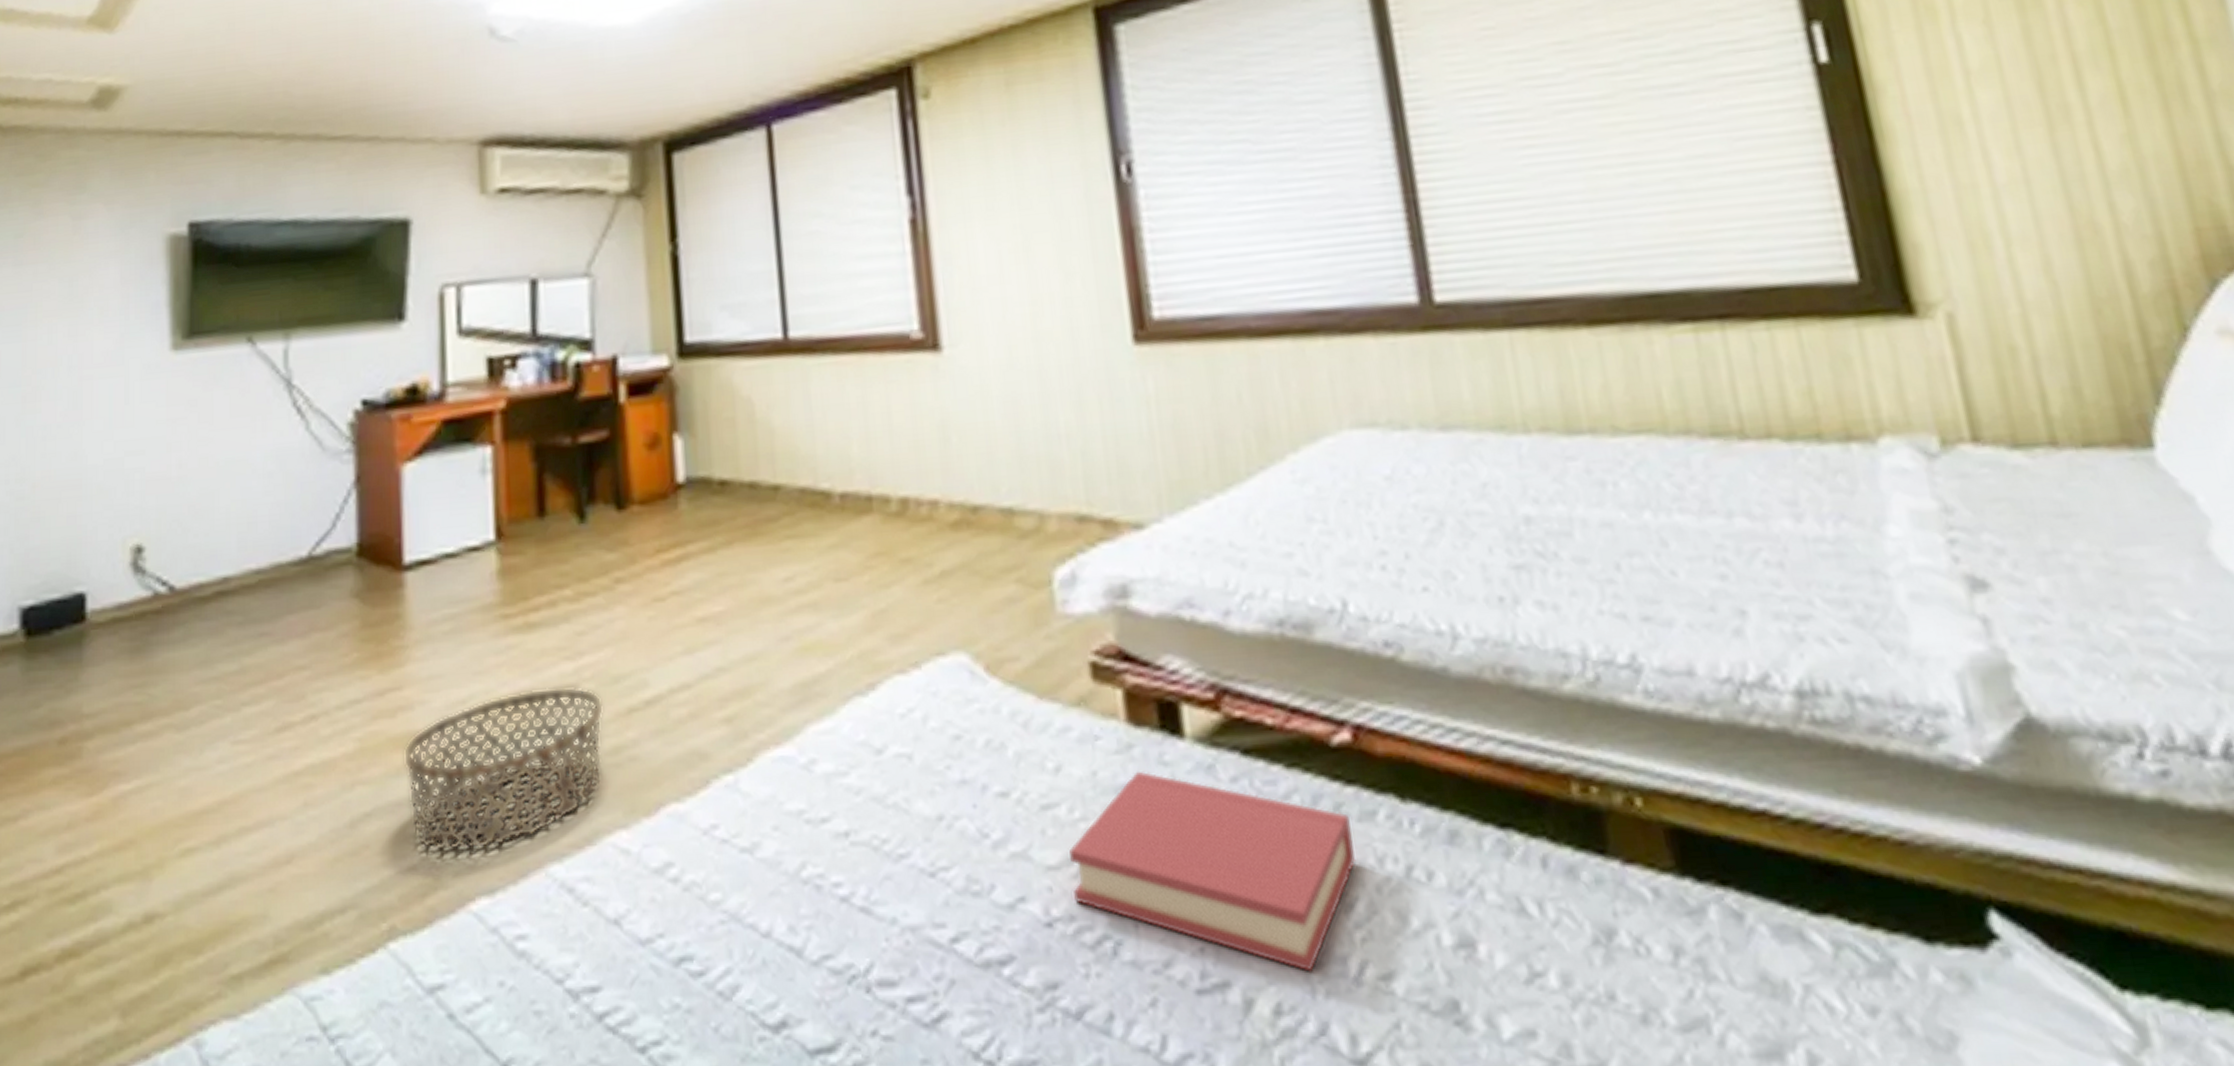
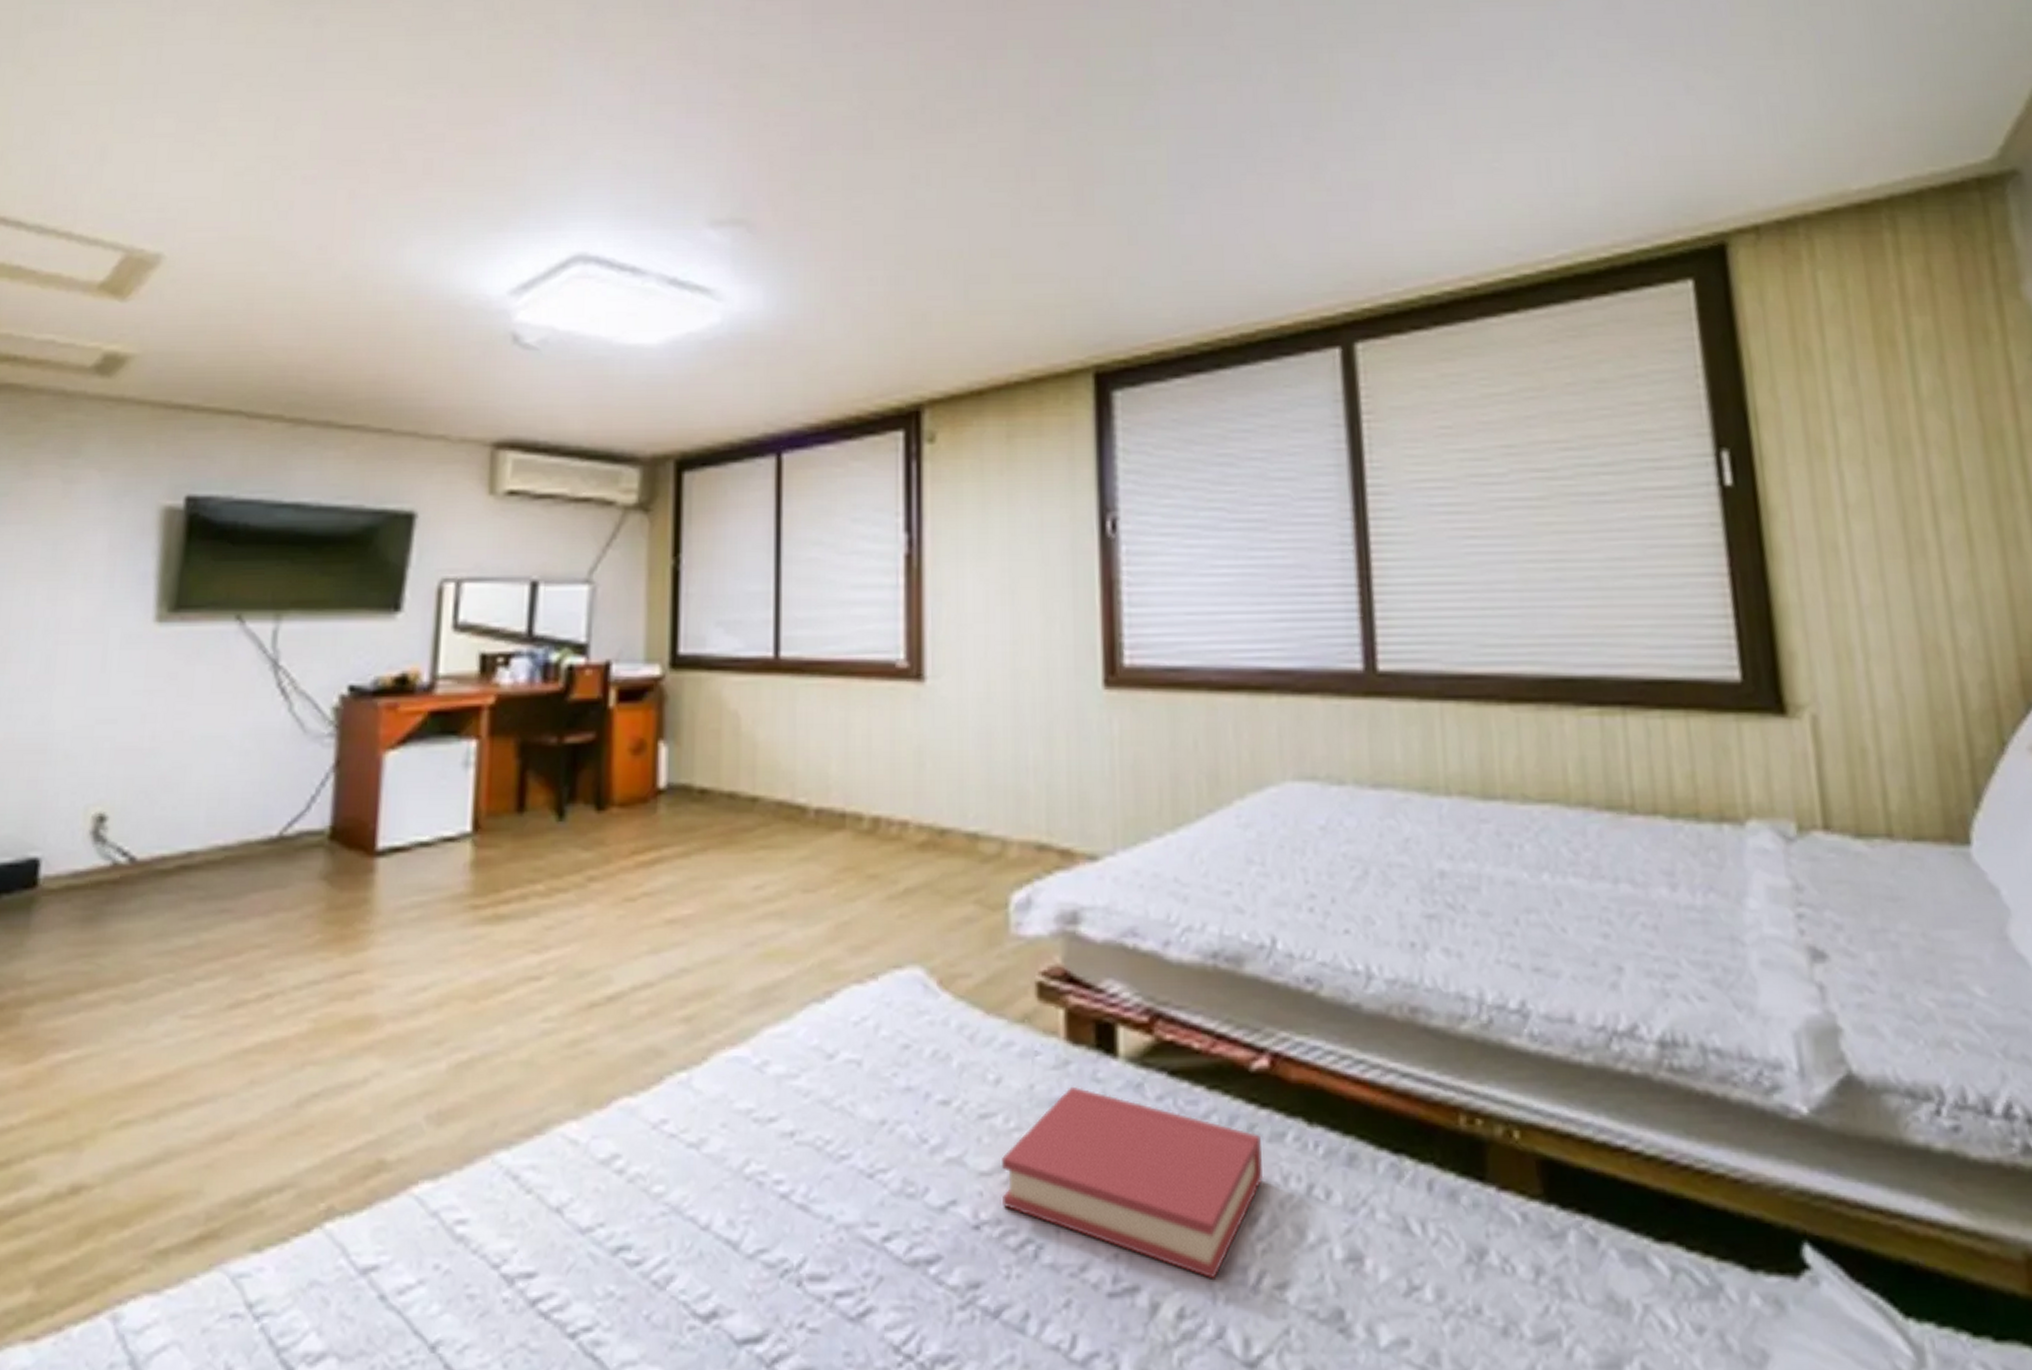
basket: present [403,686,604,852] -> none [357,979,566,1135]

